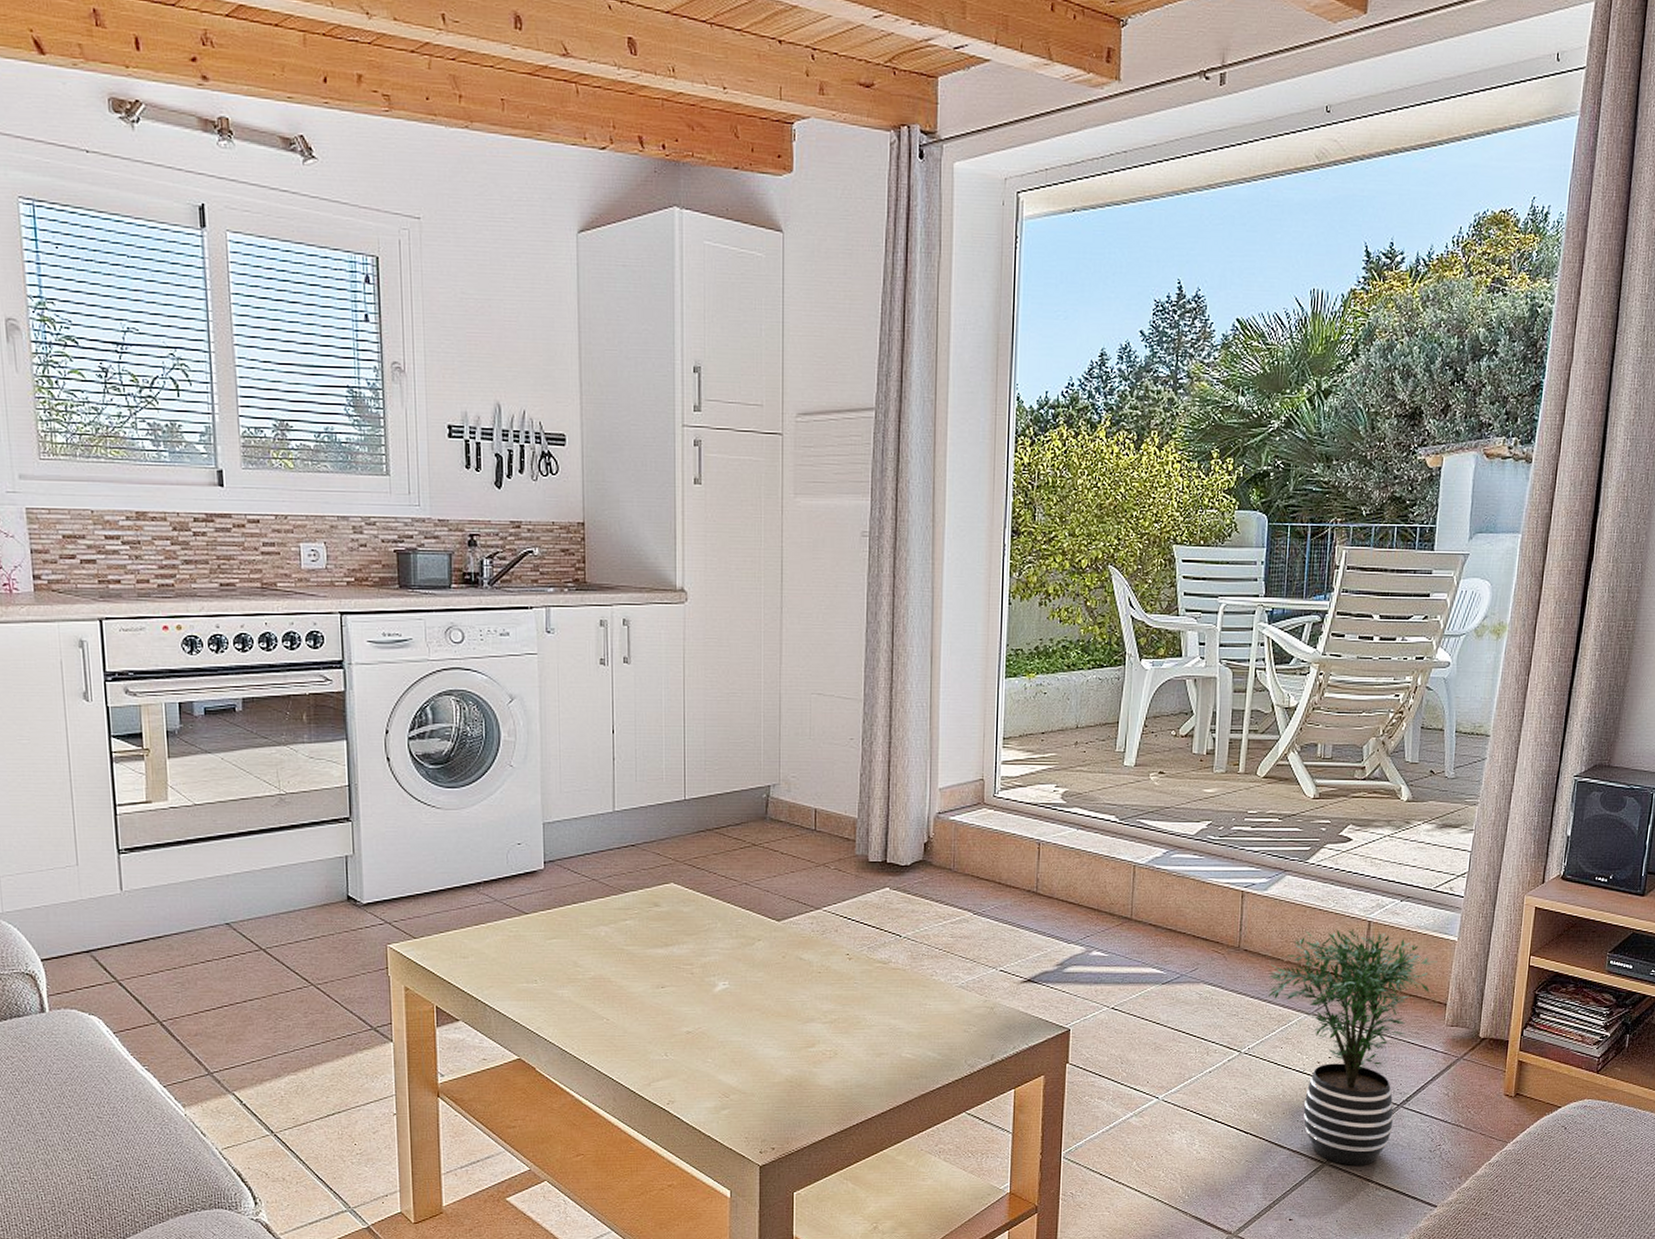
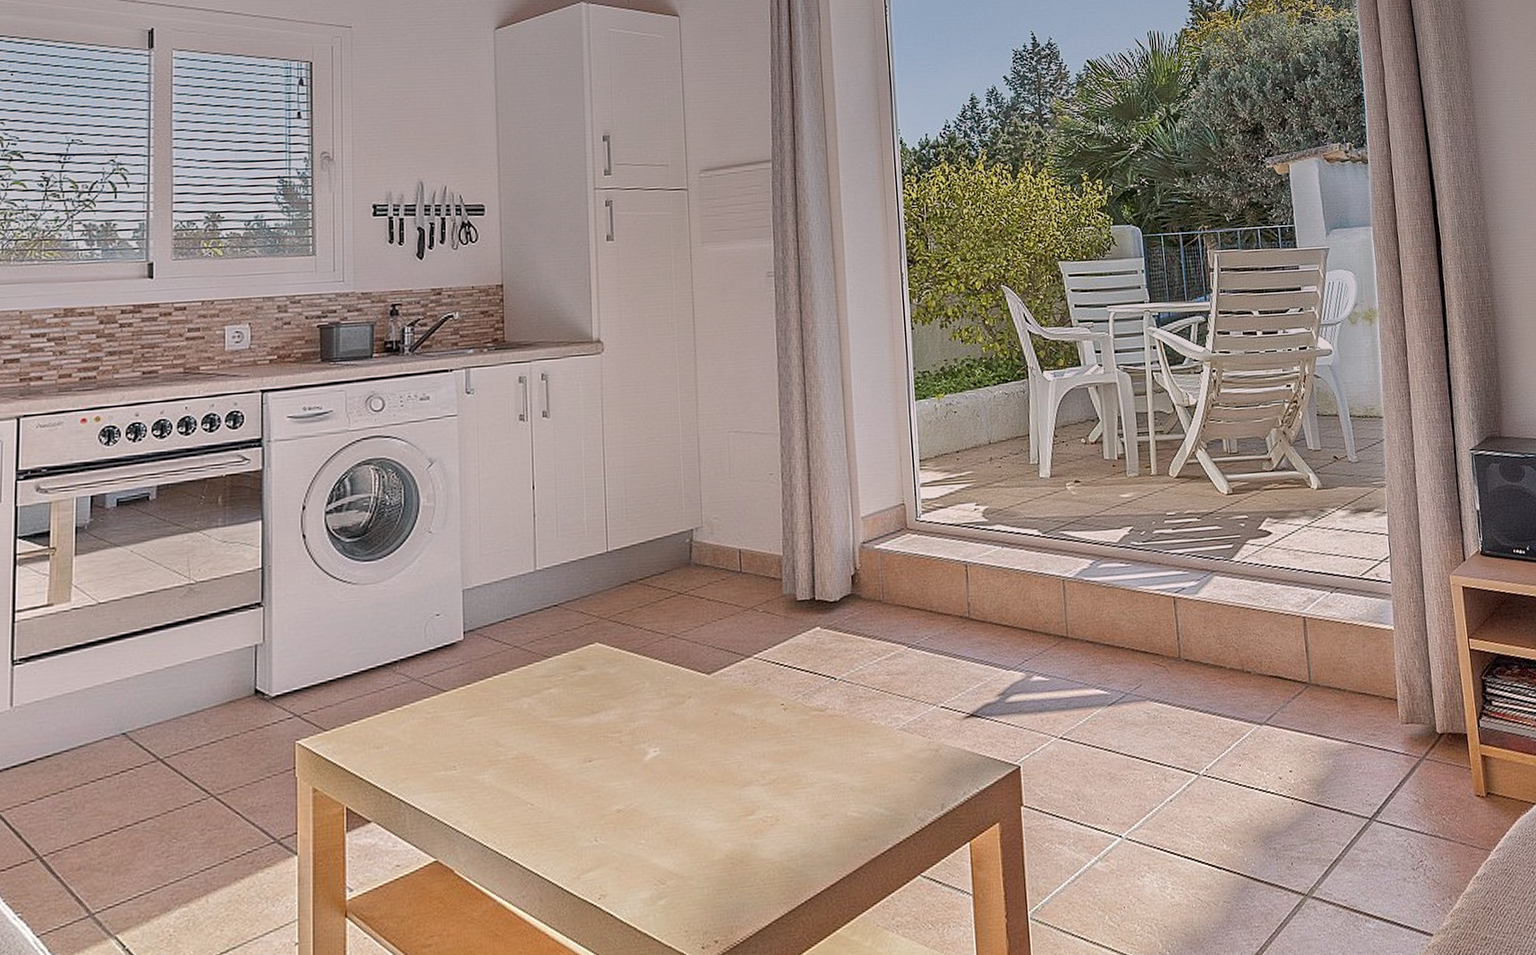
potted plant: present [1267,929,1437,1166] -> none [1213,627,1385,896]

